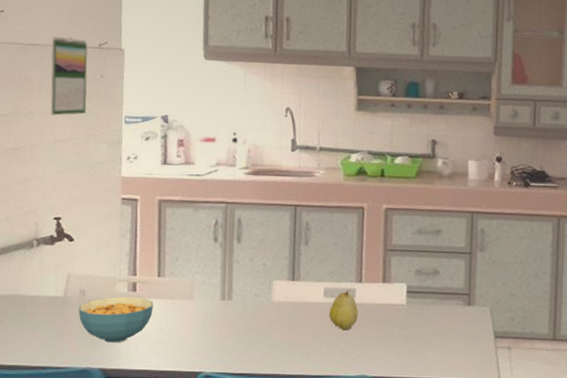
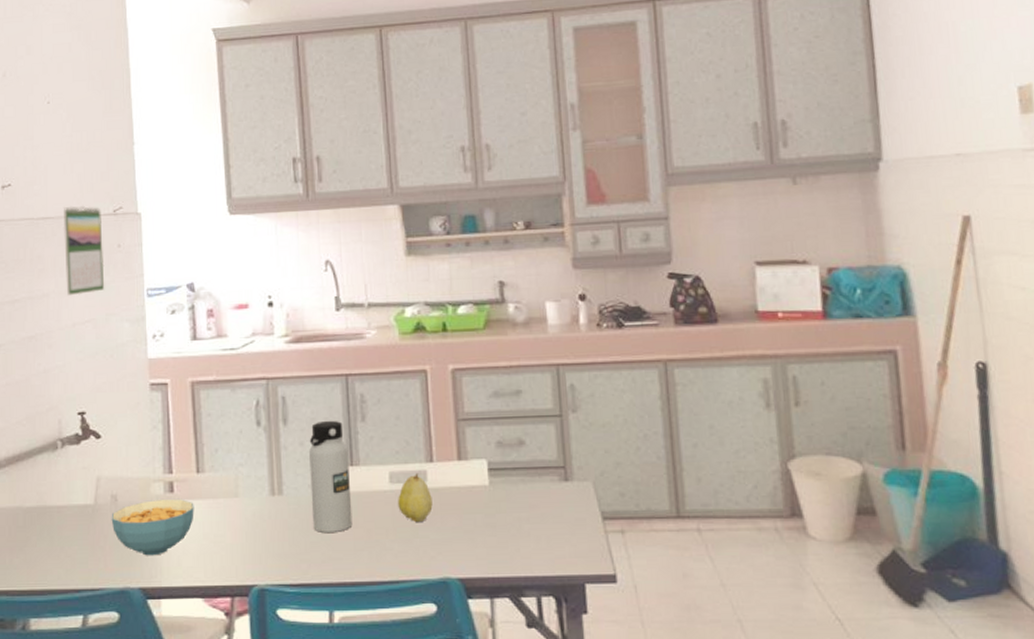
water bottle: none [256,241,291,334] -> present [309,420,353,532]

